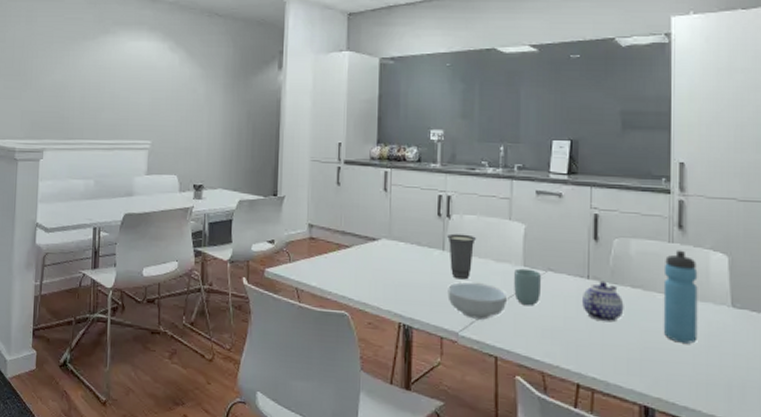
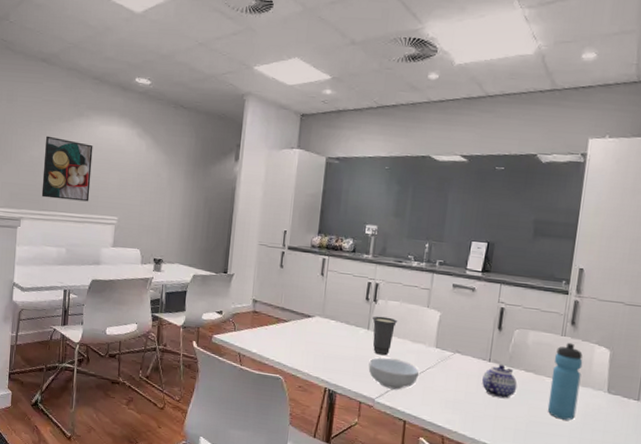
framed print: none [65,56,121,126] -> present [41,136,93,202]
cup: present [514,268,542,306] -> none [425,349,450,381]

